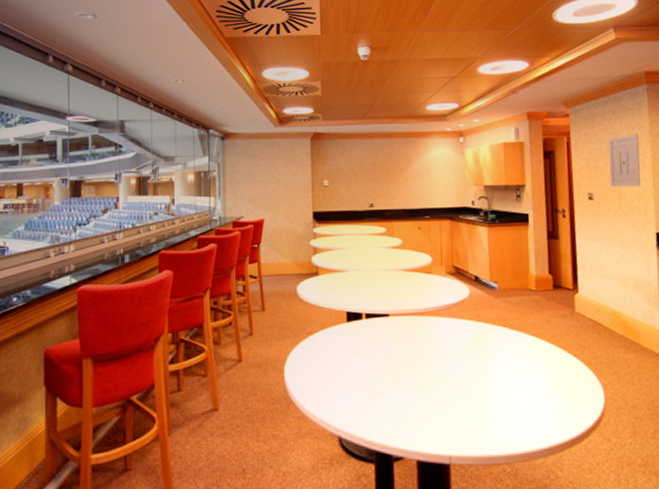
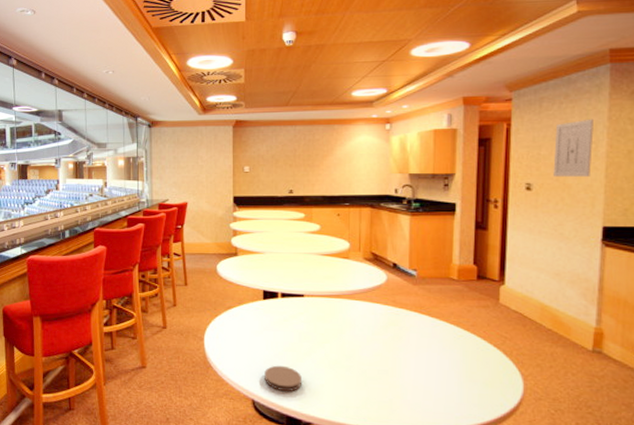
coaster: none [351,394,391,424] -> present [265,365,303,392]

